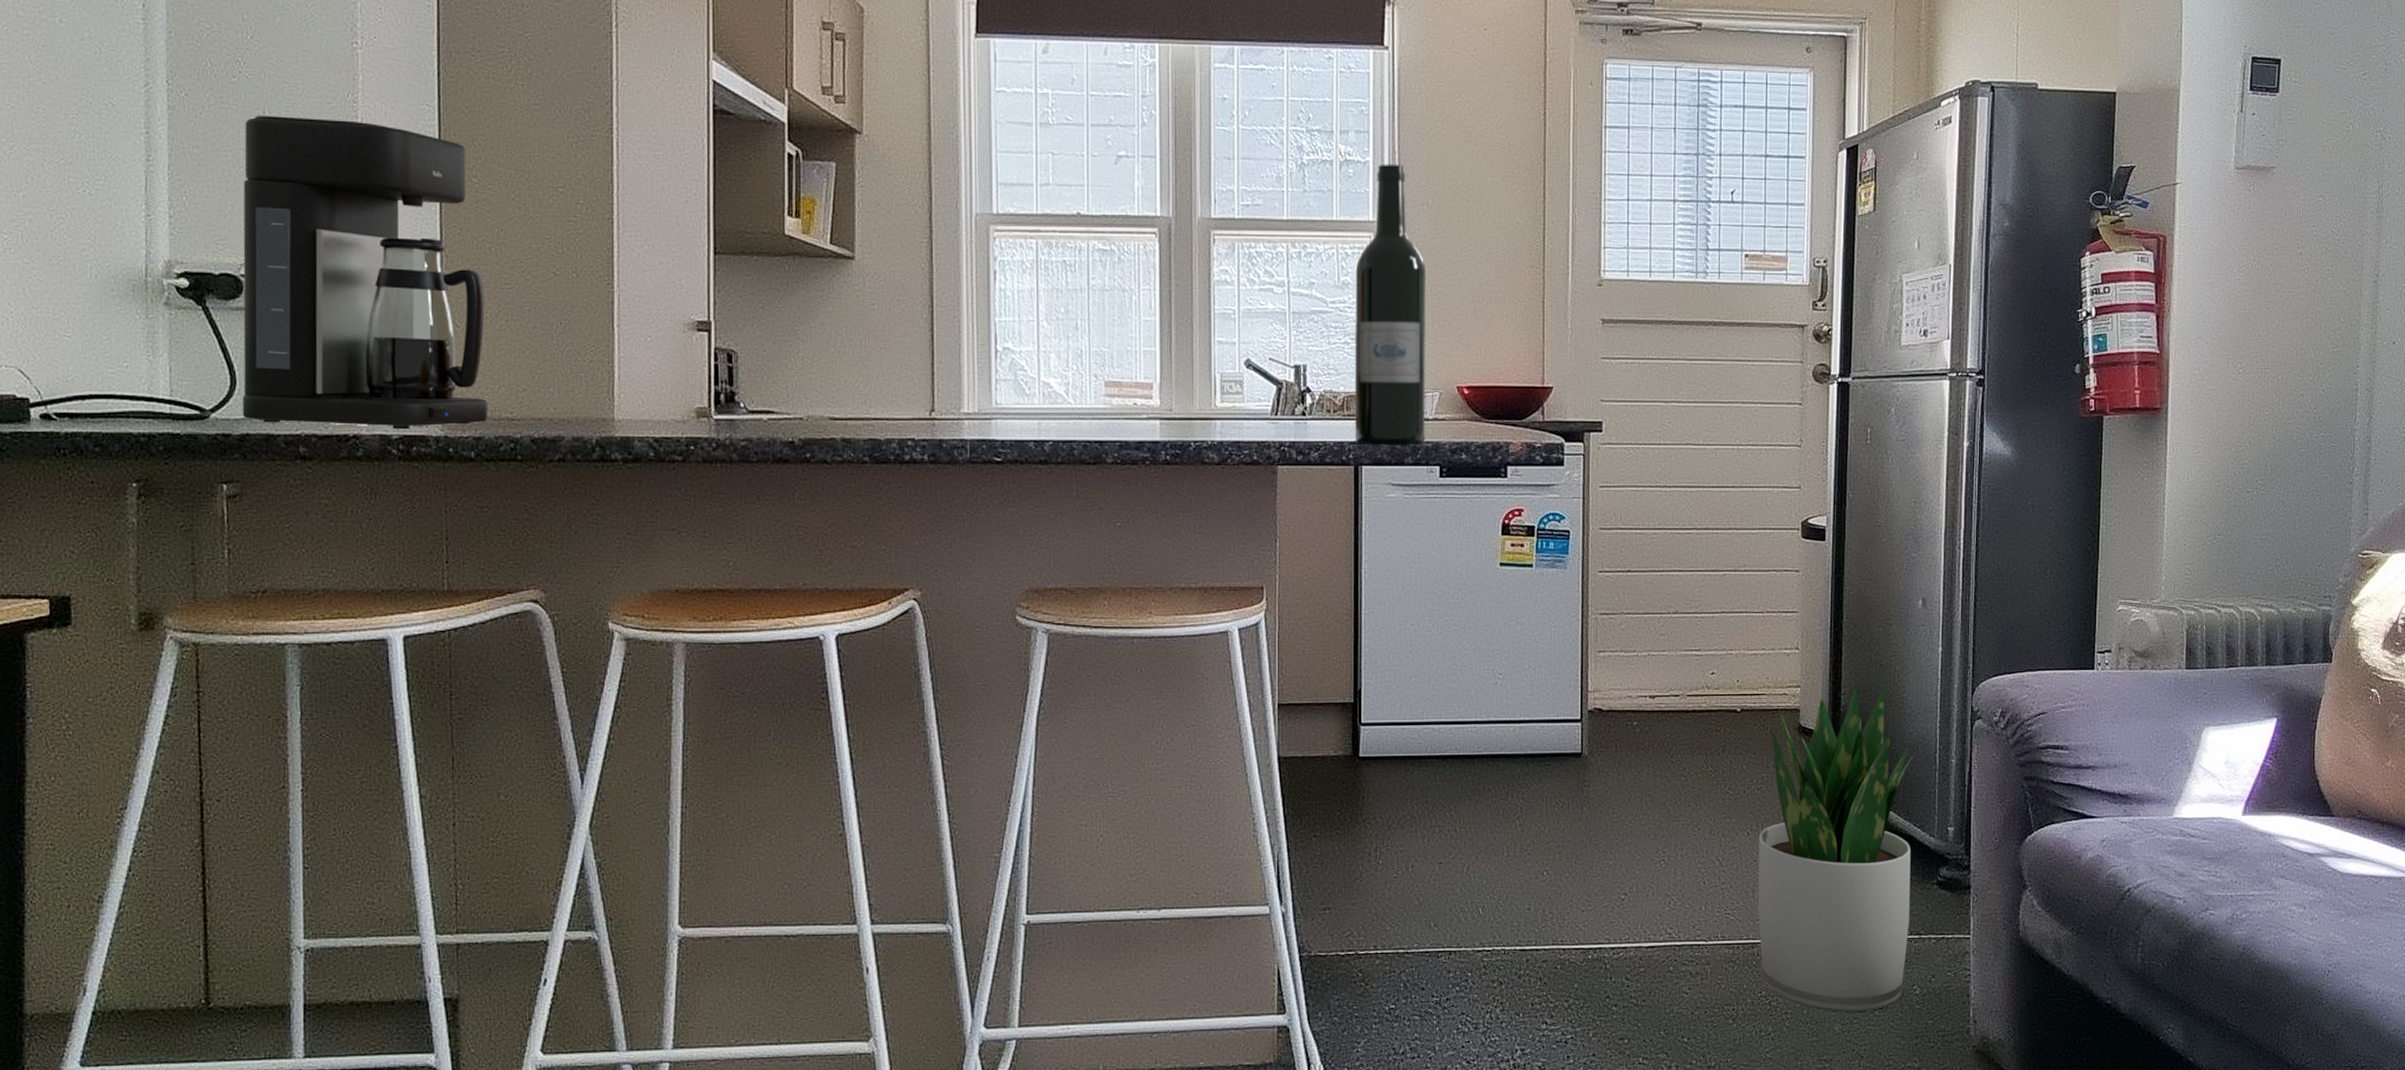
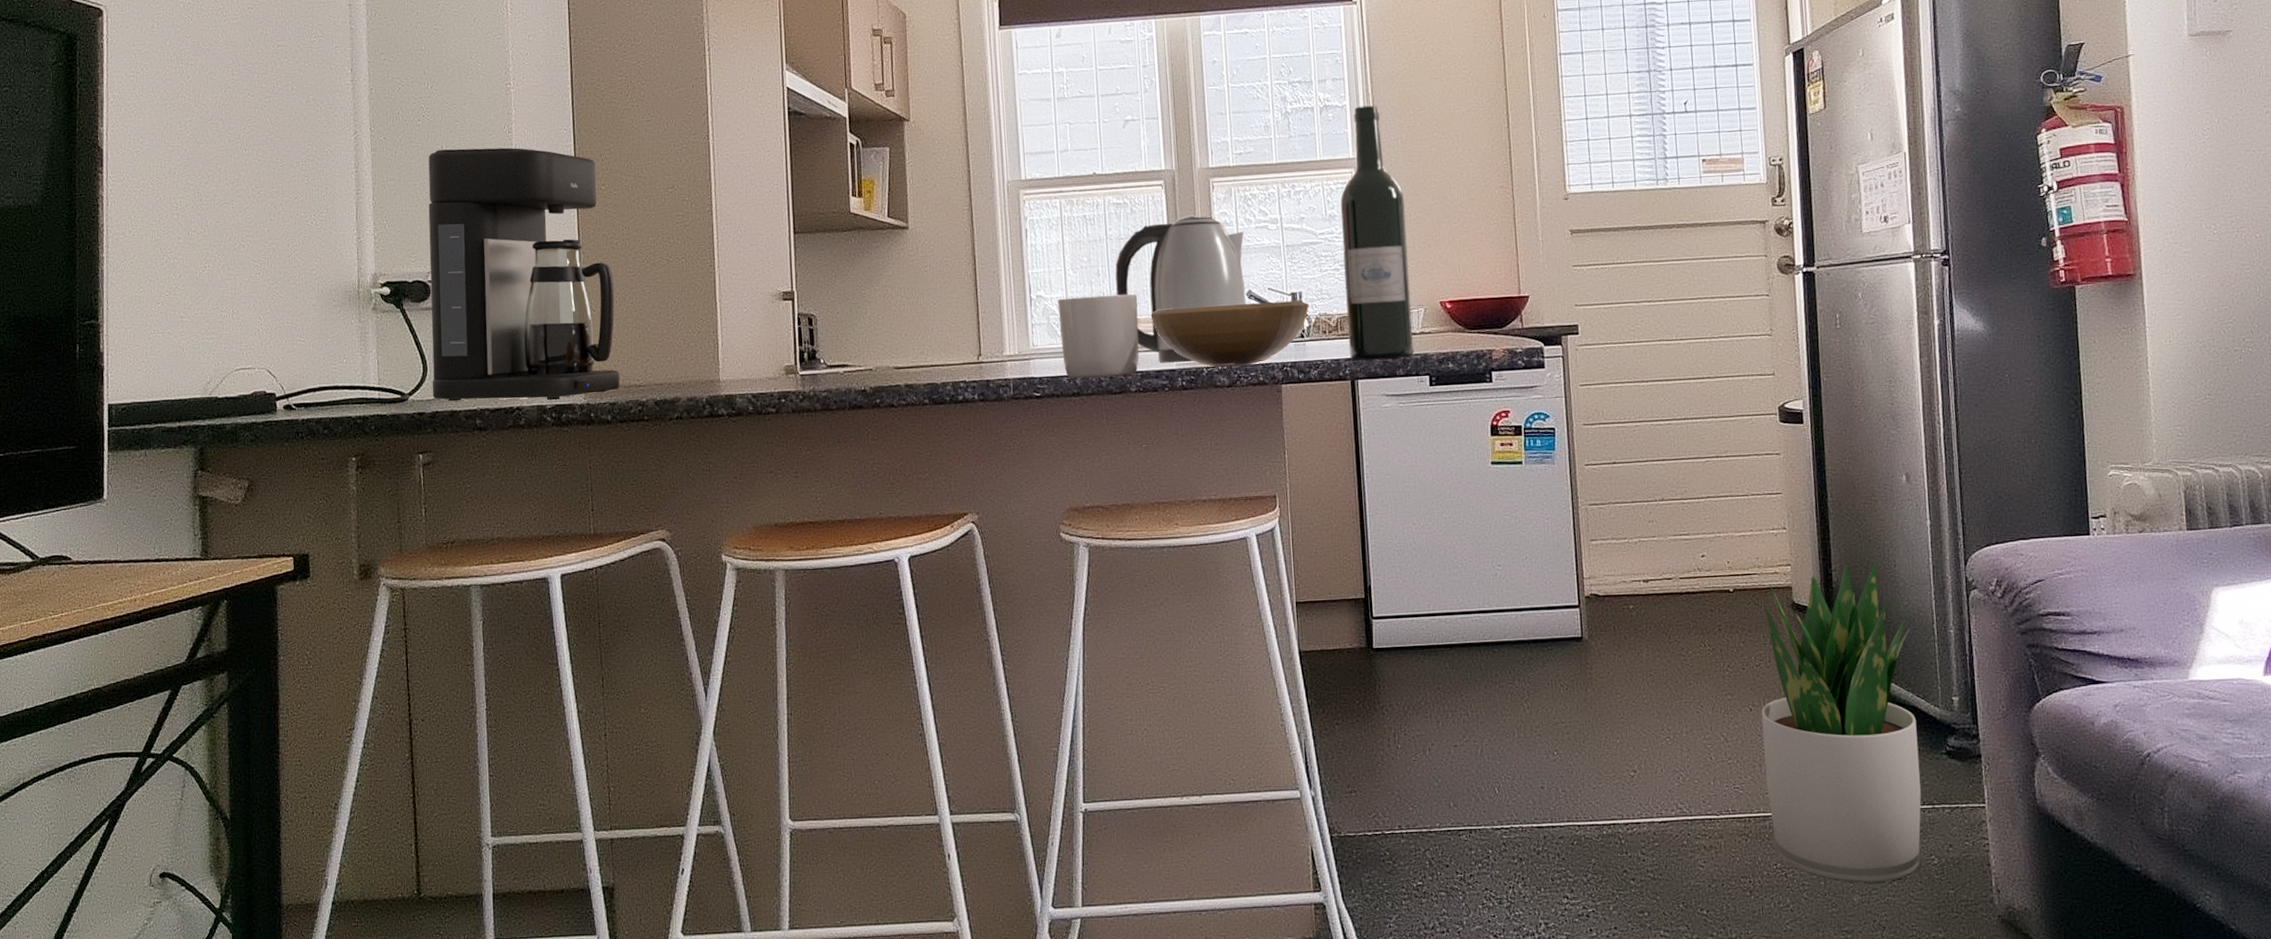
mug: none [1028,352,1121,445] -> present [1058,293,1139,379]
kettle: none [1097,270,1246,433] -> present [1115,215,1246,363]
bowl: none [1134,372,1314,442] -> present [1150,300,1310,368]

